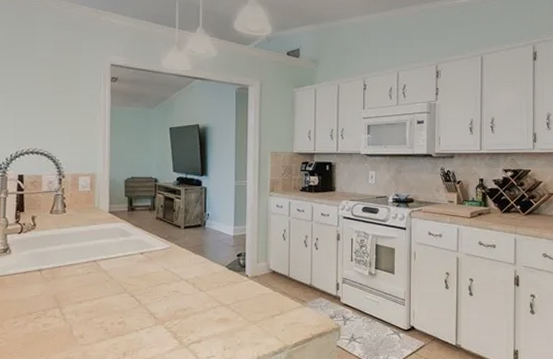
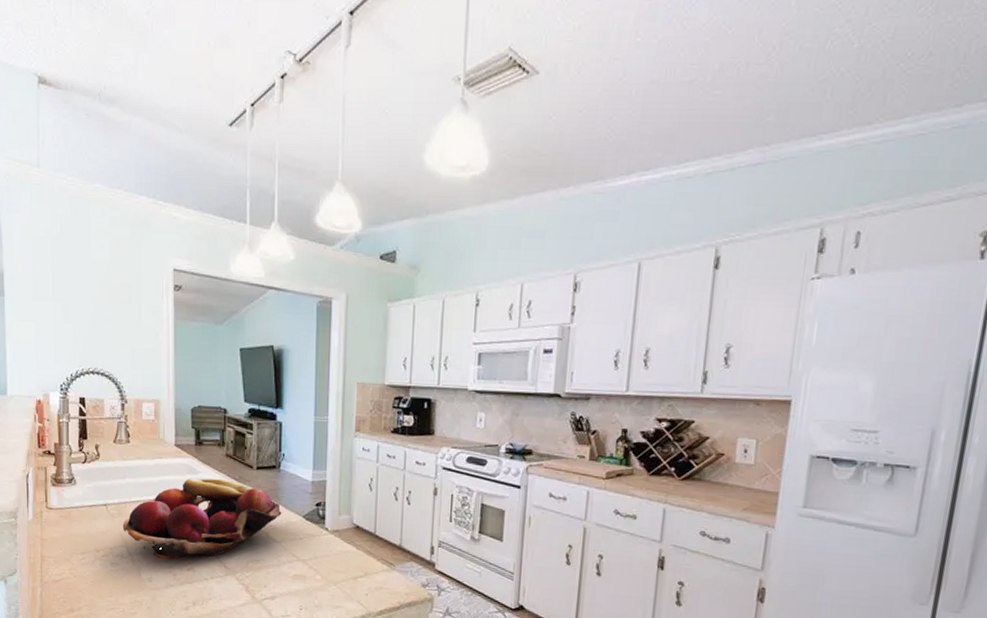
fruit basket: none [56,239,207,316] -> present [122,478,282,560]

